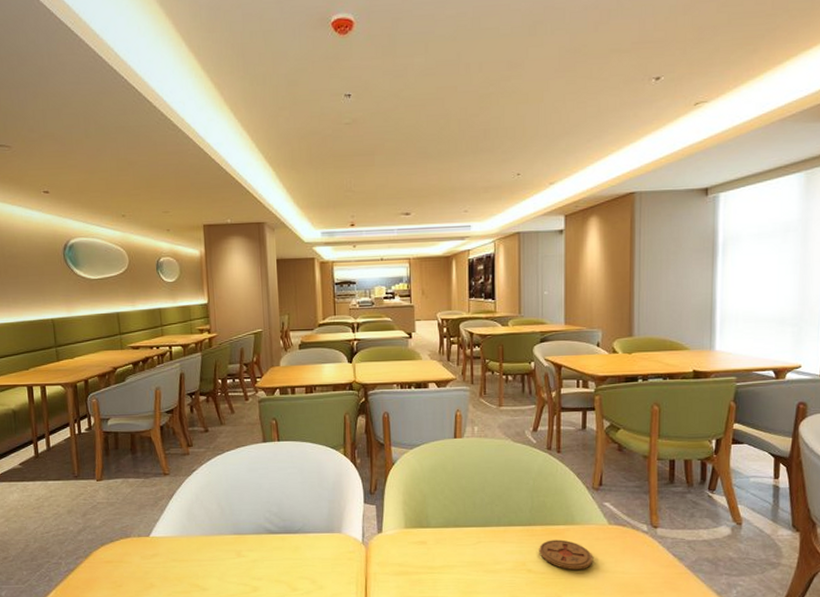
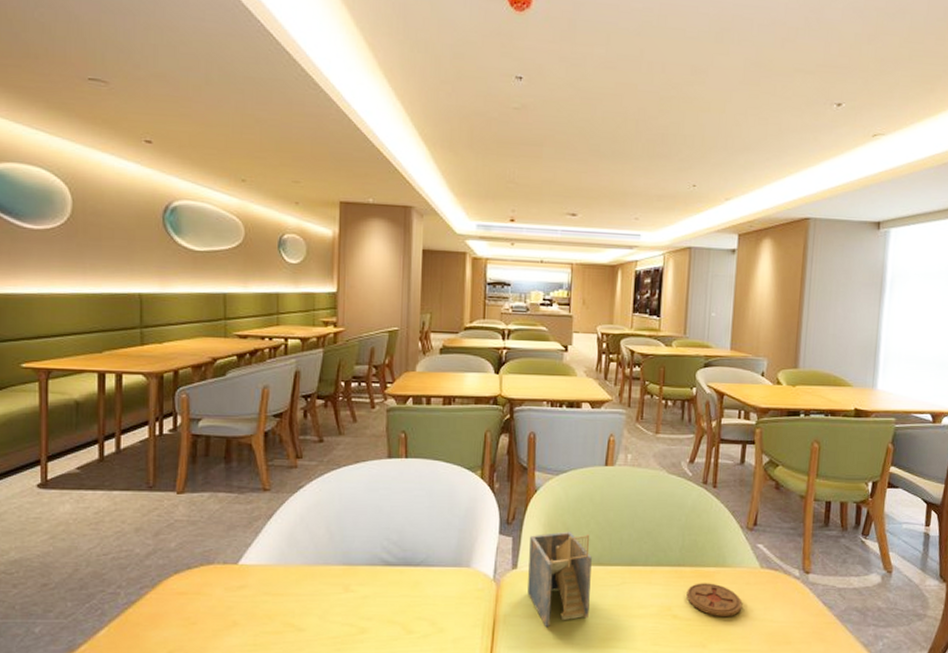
napkin holder: none [392,498,450,583] -> present [527,531,592,628]

